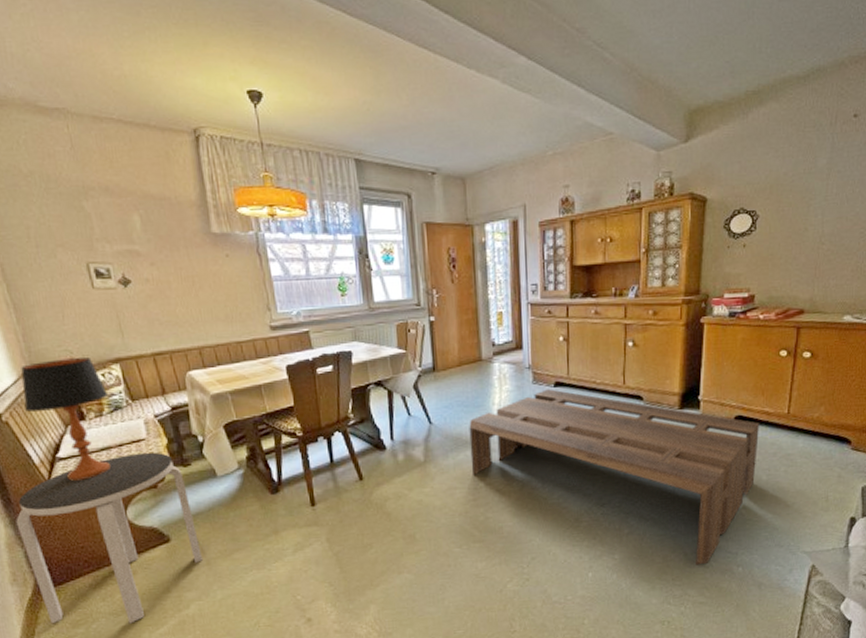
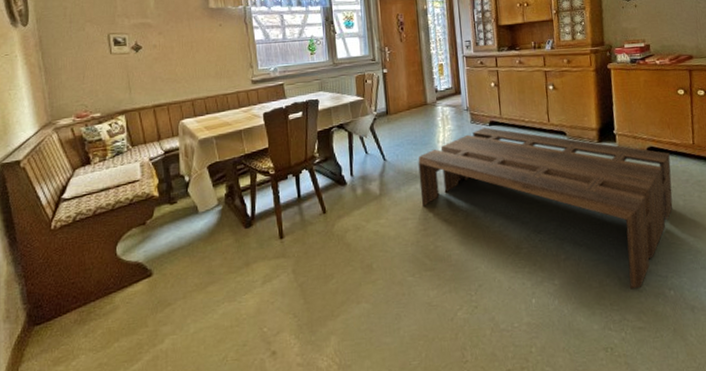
side table: present [16,452,202,624] -> none [18,192,179,361]
table lamp: present [21,358,110,481] -> none [41,110,113,220]

